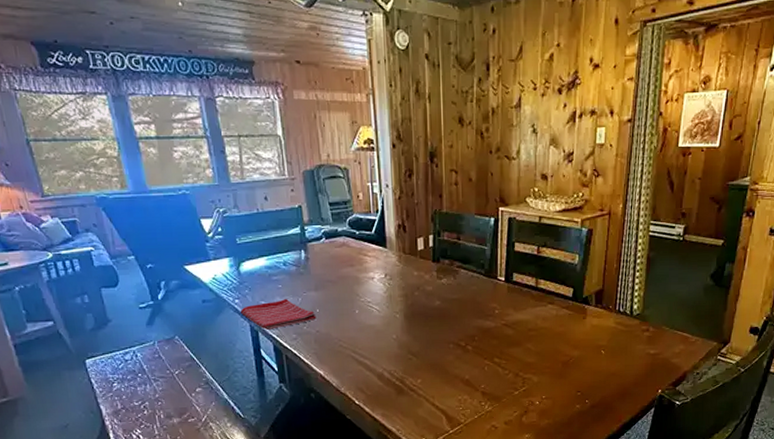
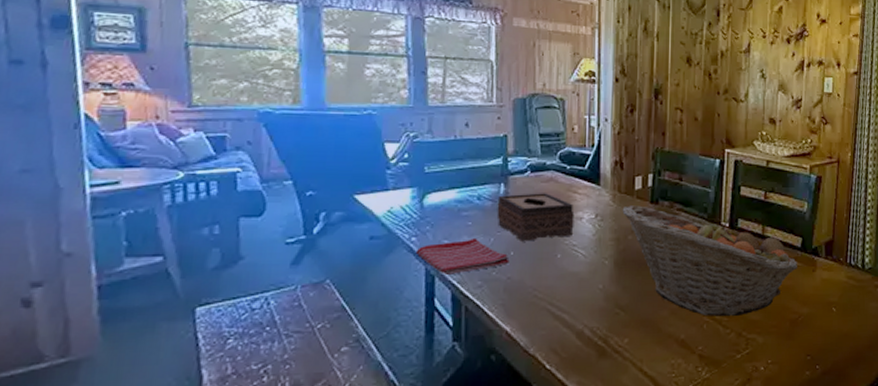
tissue box: none [300,257,367,300] -> present [496,193,575,242]
fruit basket: none [408,264,569,360] -> present [622,205,797,317]

